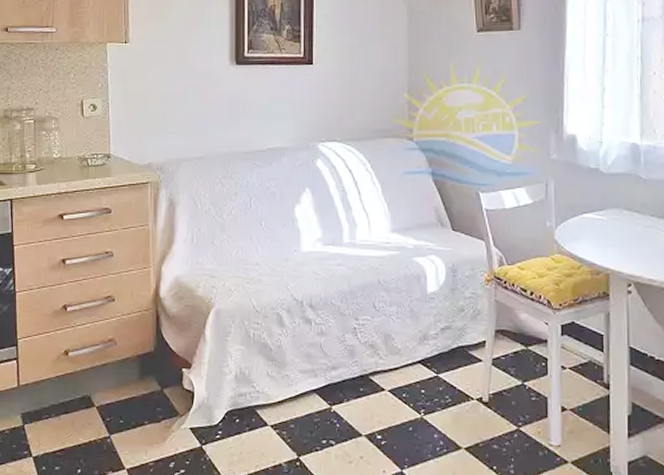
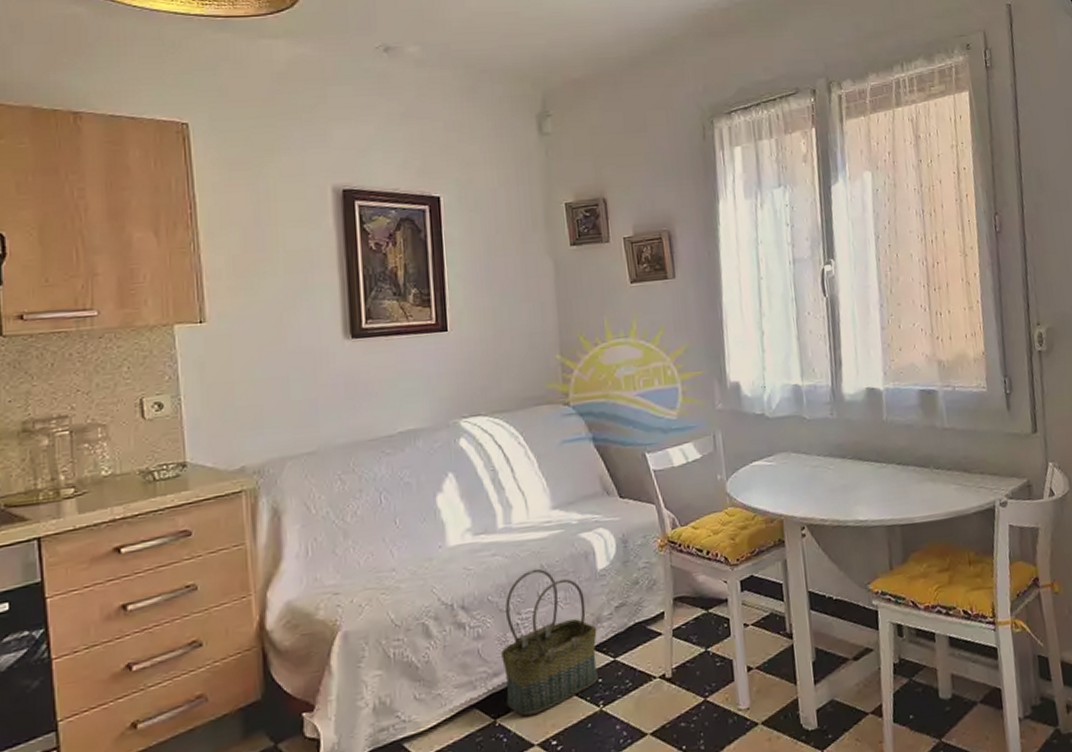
basket: none [340,282,423,410] -> present [501,568,598,717]

